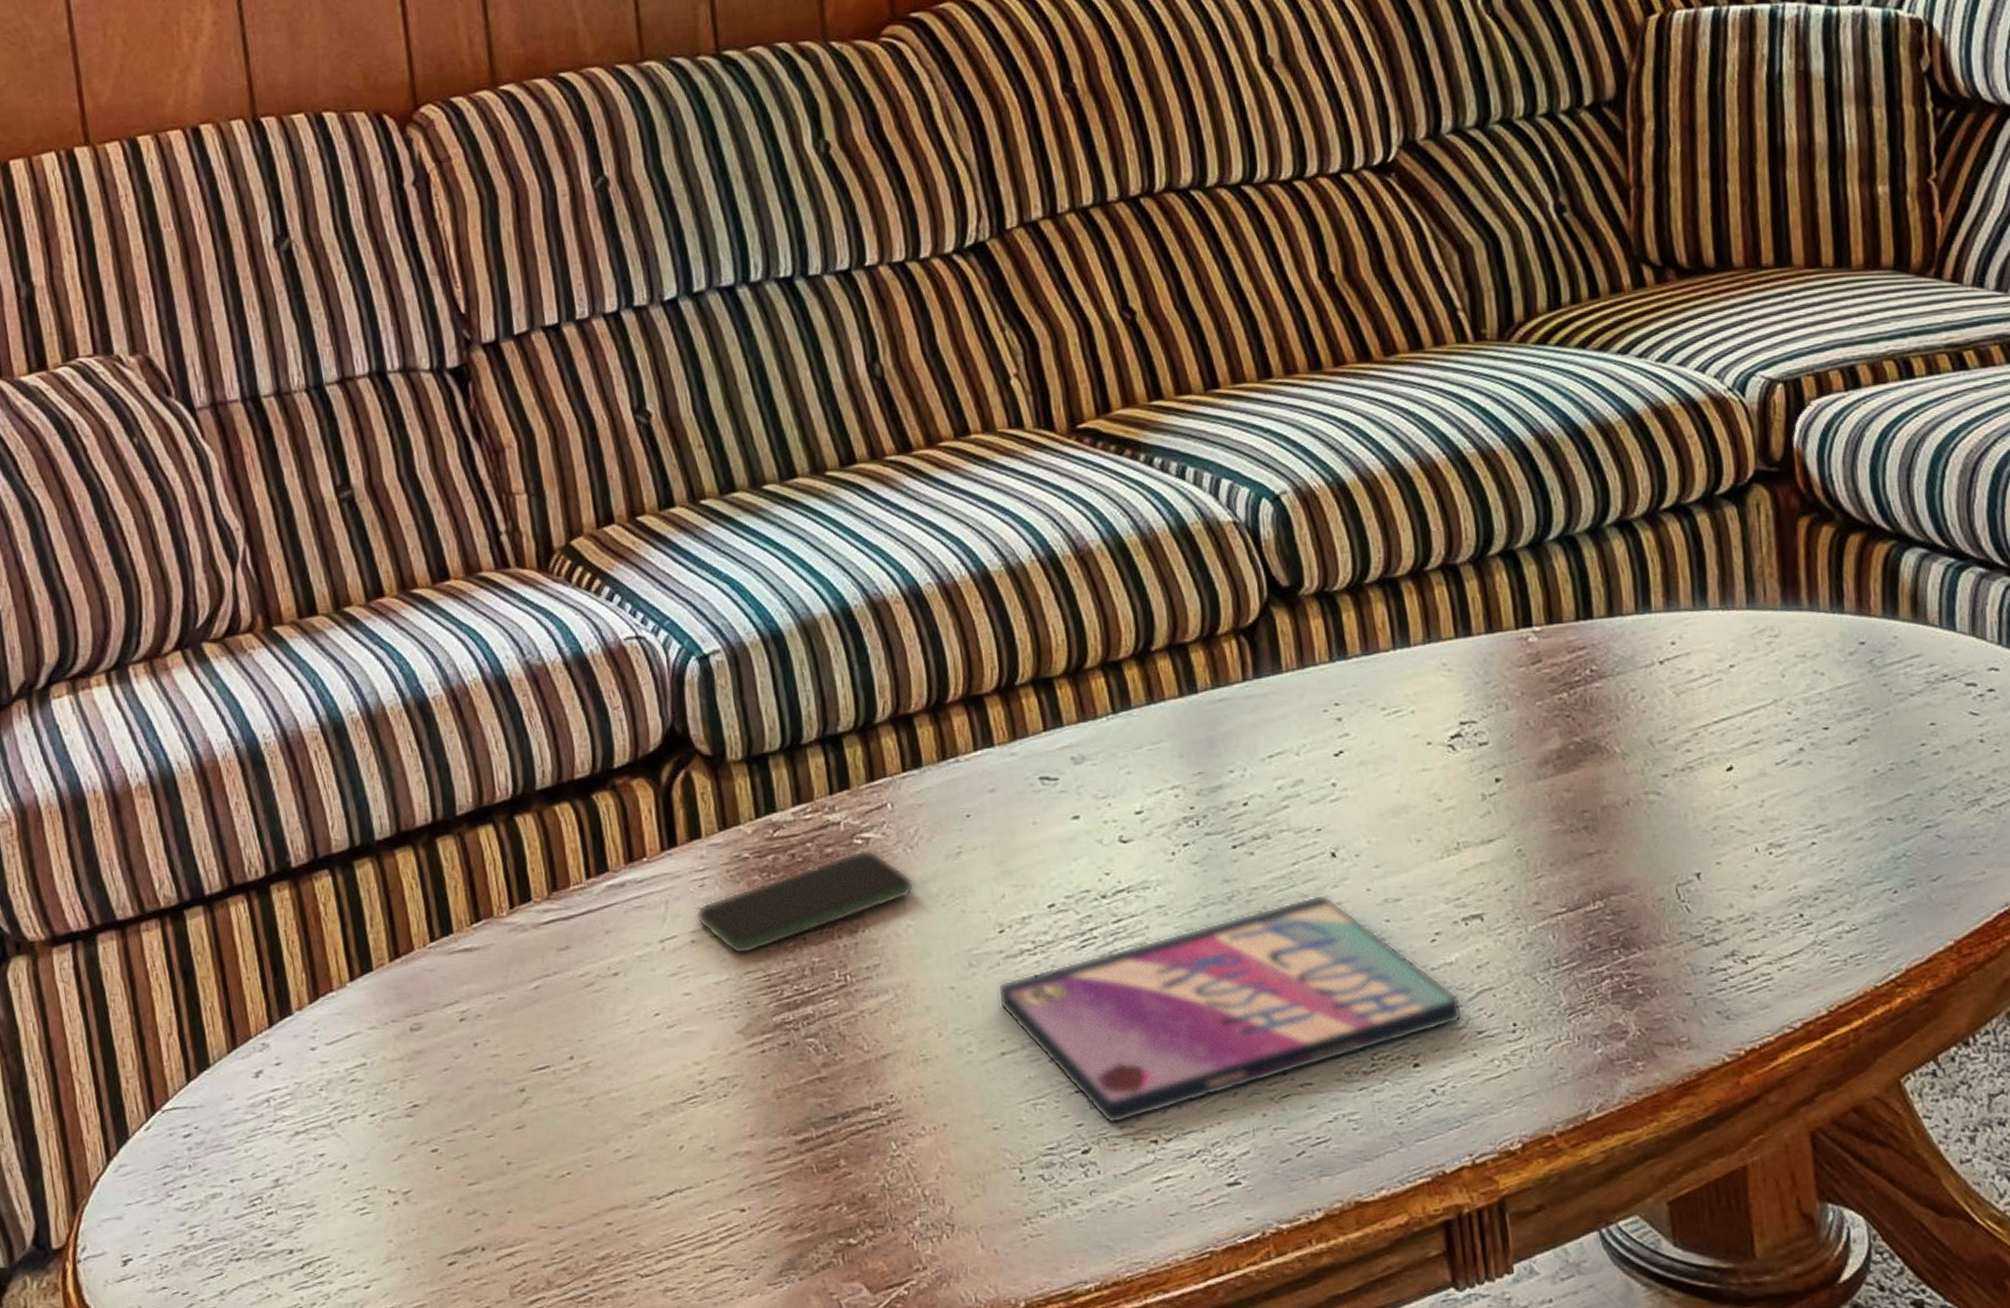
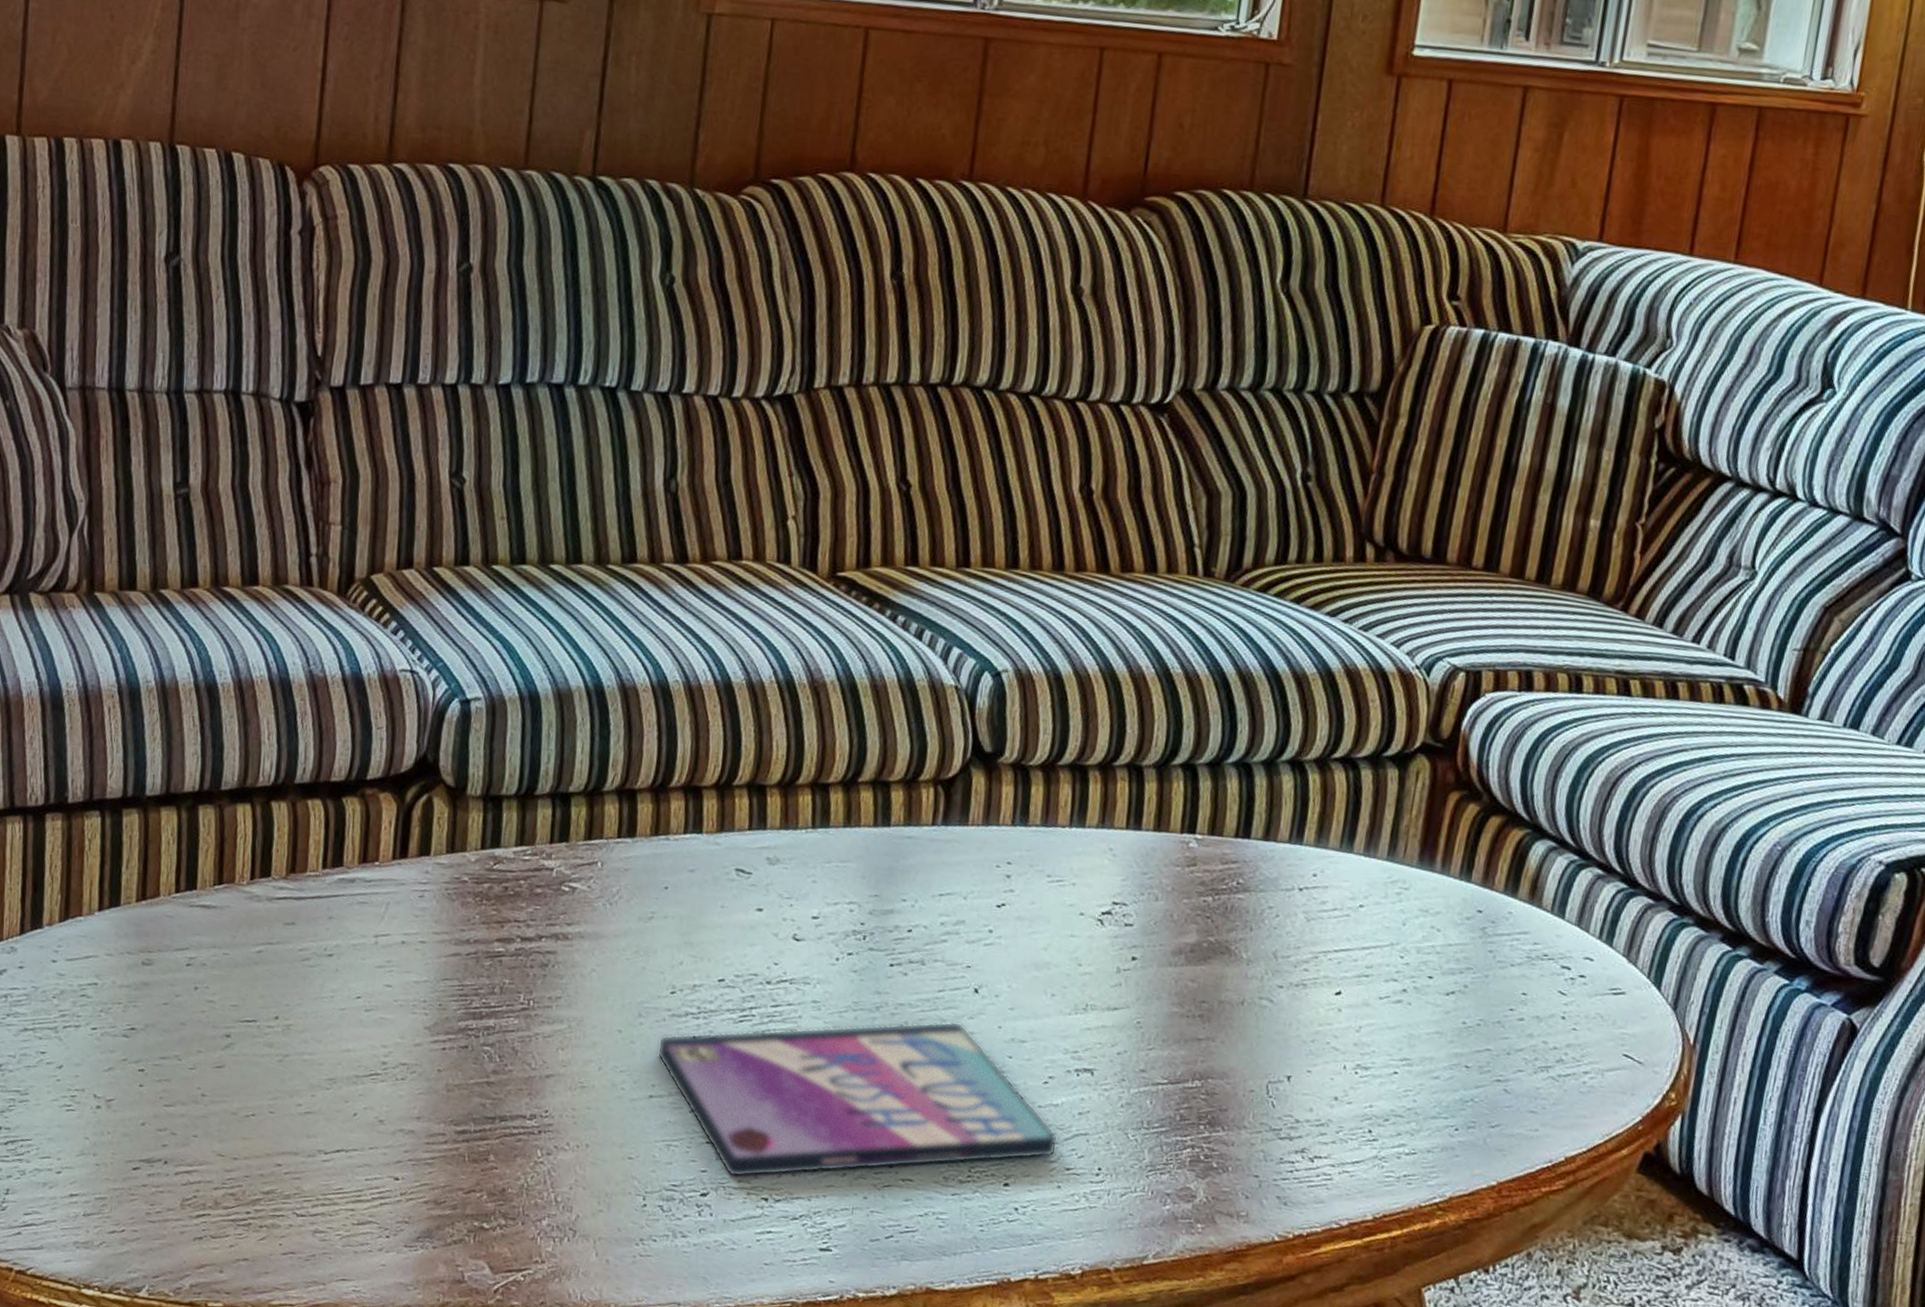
smartphone: present [695,850,915,954] -> none [410,896,607,964]

